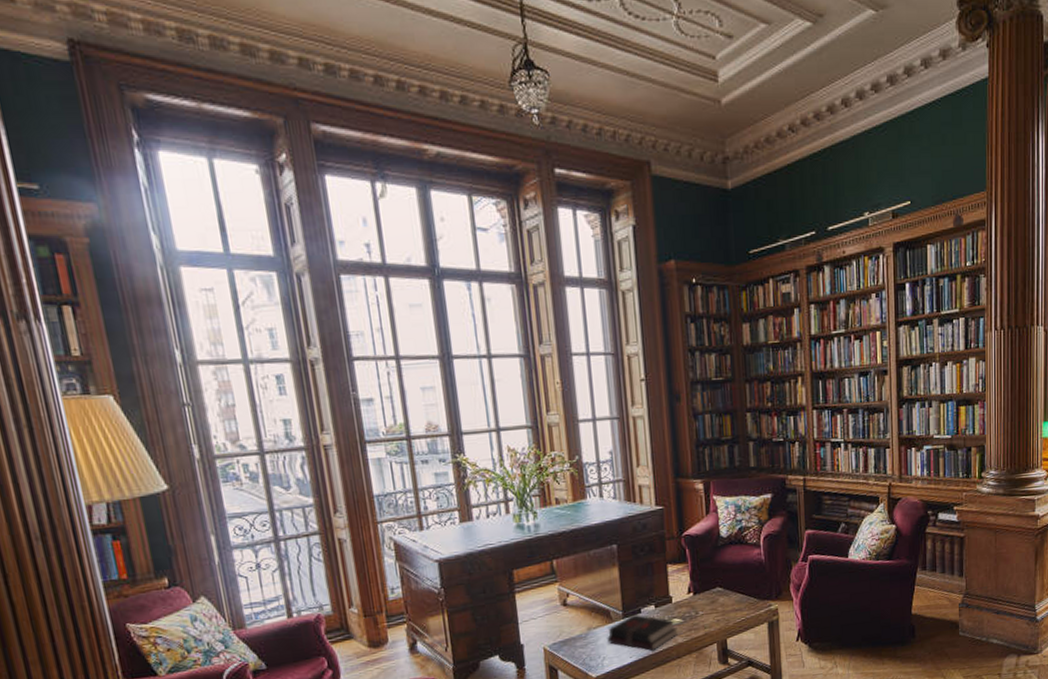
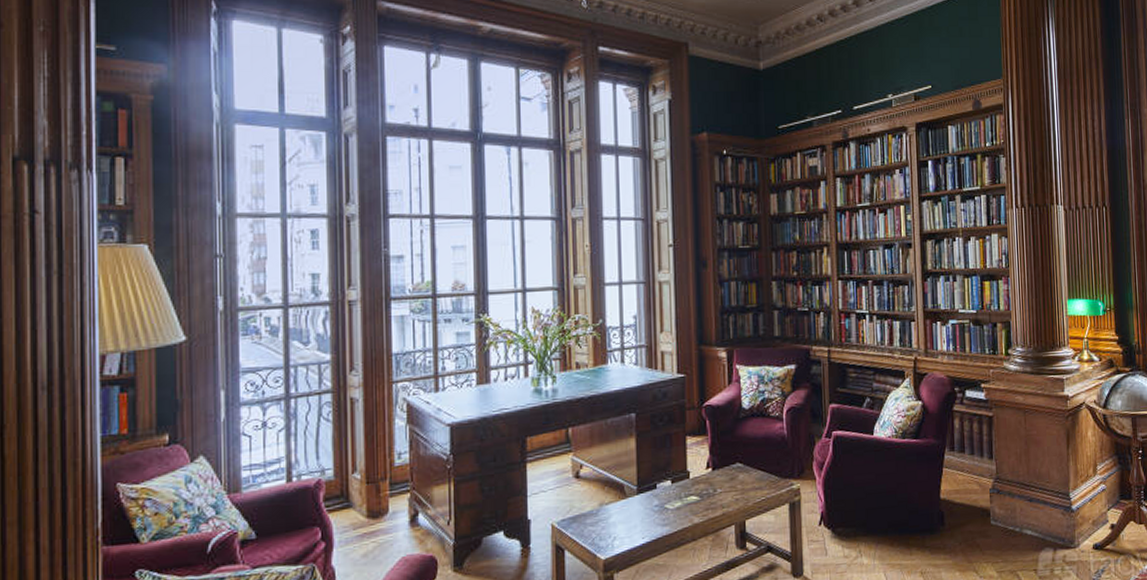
hardback book: present [607,614,678,651] -> none [619,490,694,531]

